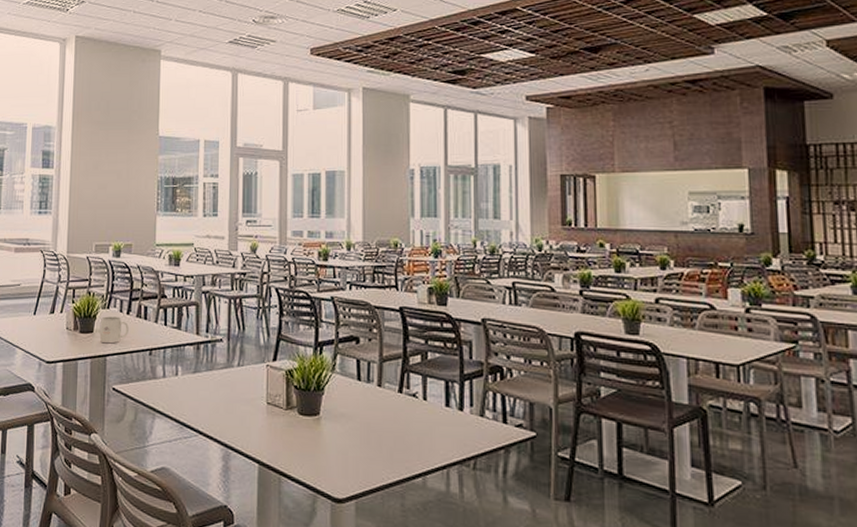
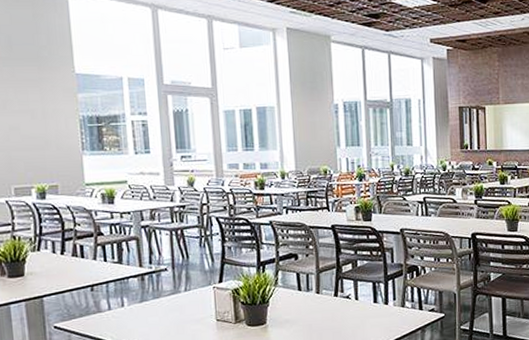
mug: present [99,316,129,344] -> none [30,257,65,285]

